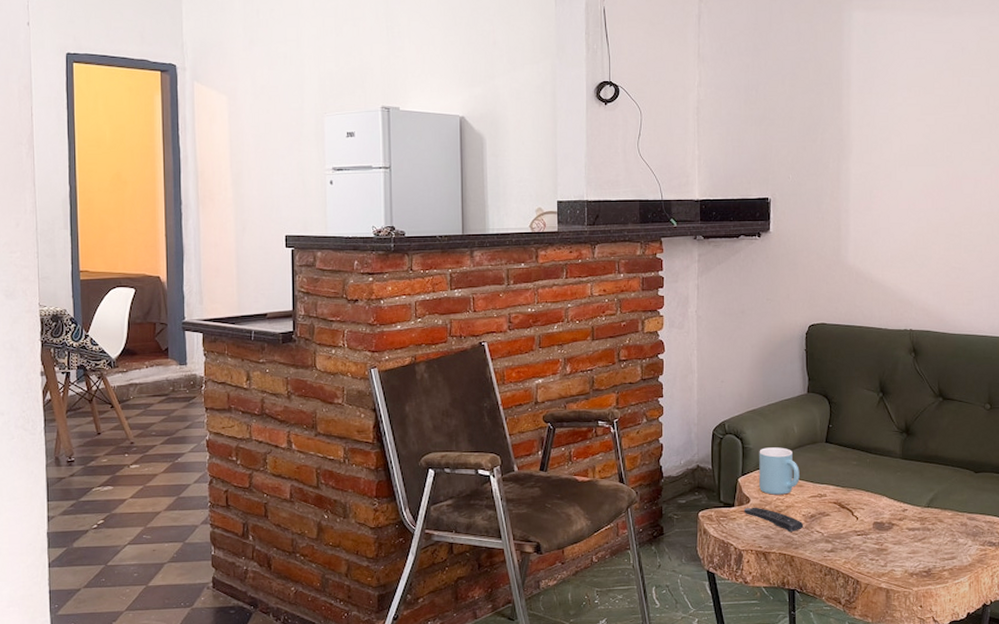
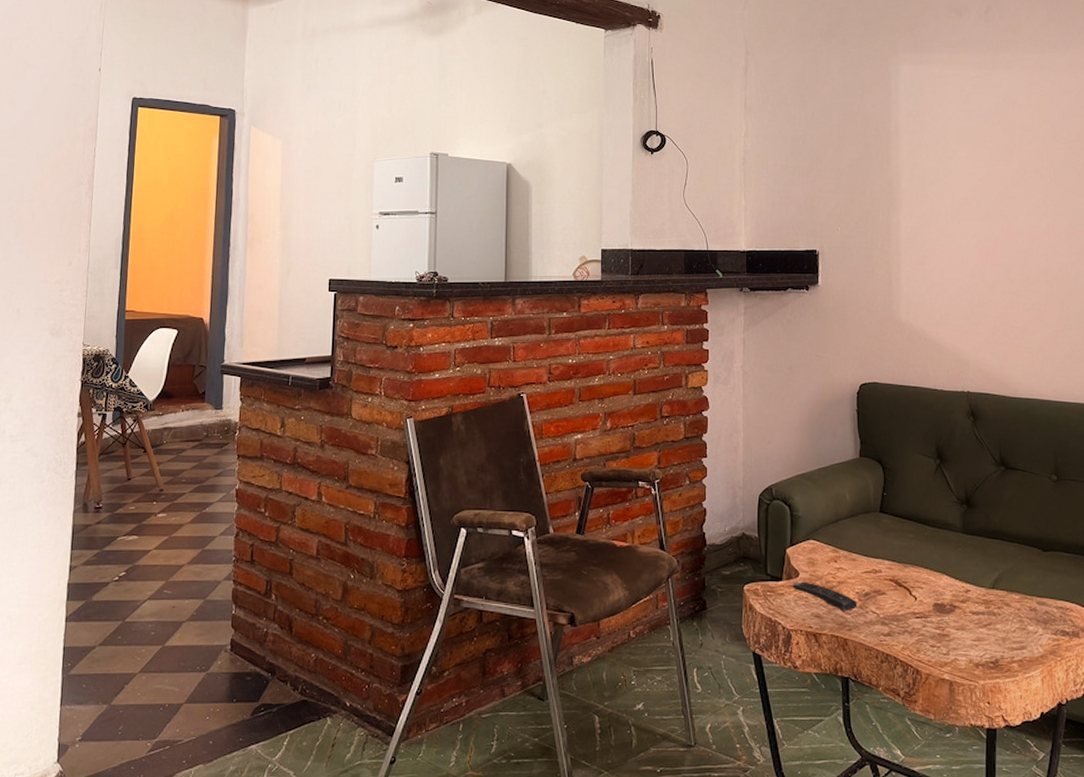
mug: present [759,447,800,495] -> none [808,516,853,569]

